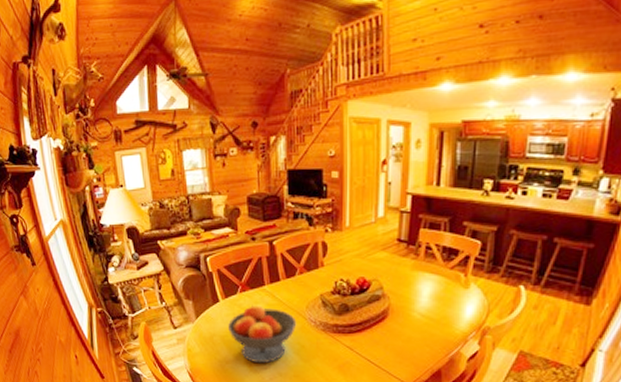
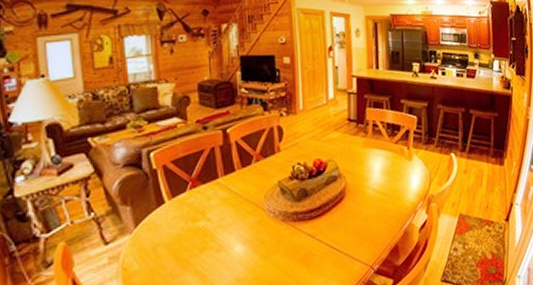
fruit bowl: present [228,304,297,364] -> none [176,201,255,272]

